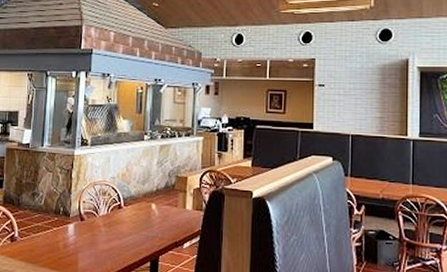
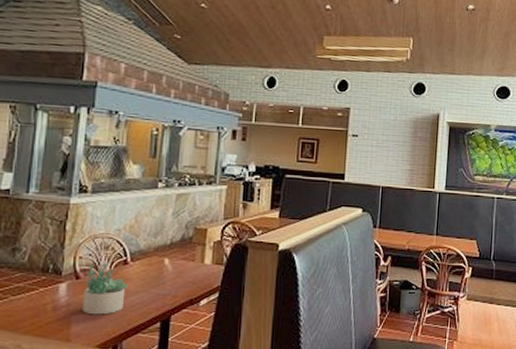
succulent plant: none [86,207,123,253] -> present [82,263,129,315]

